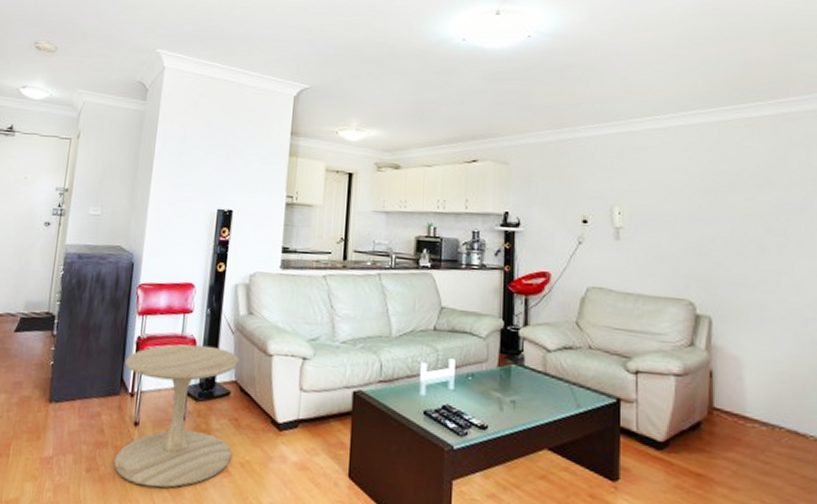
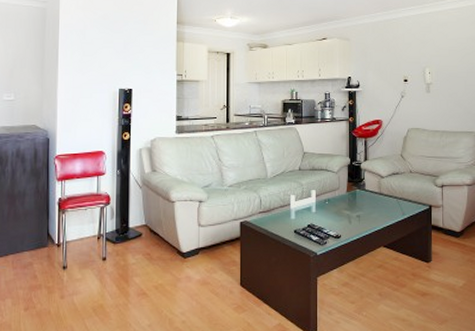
side table: present [114,344,239,488] -> none [48,199,147,315]

